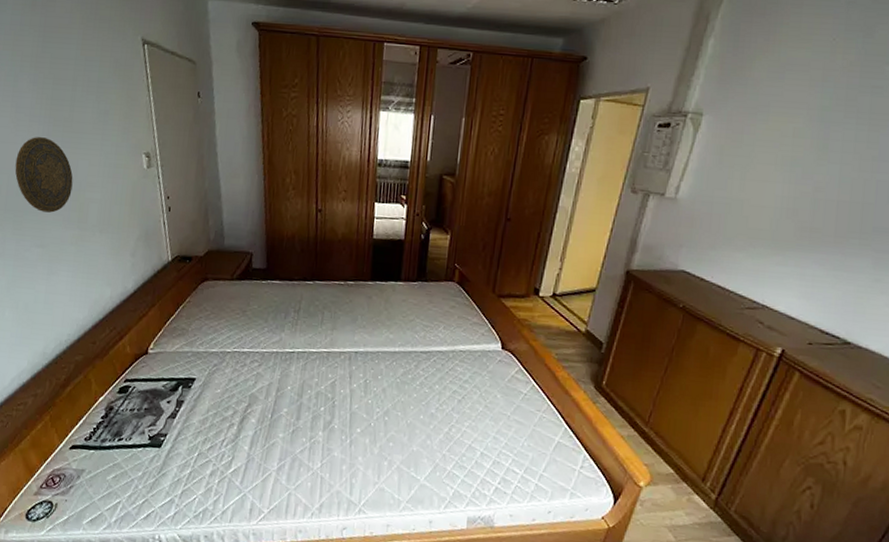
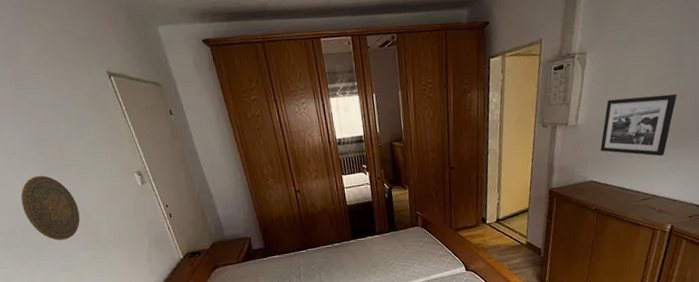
picture frame: none [702,175,815,258] -> present [600,93,677,157]

